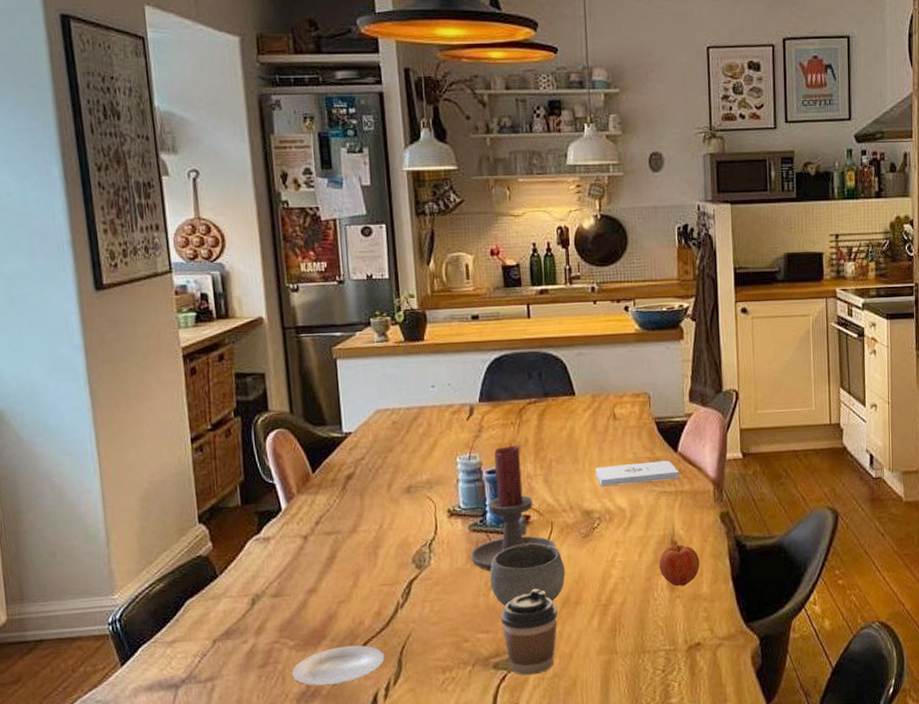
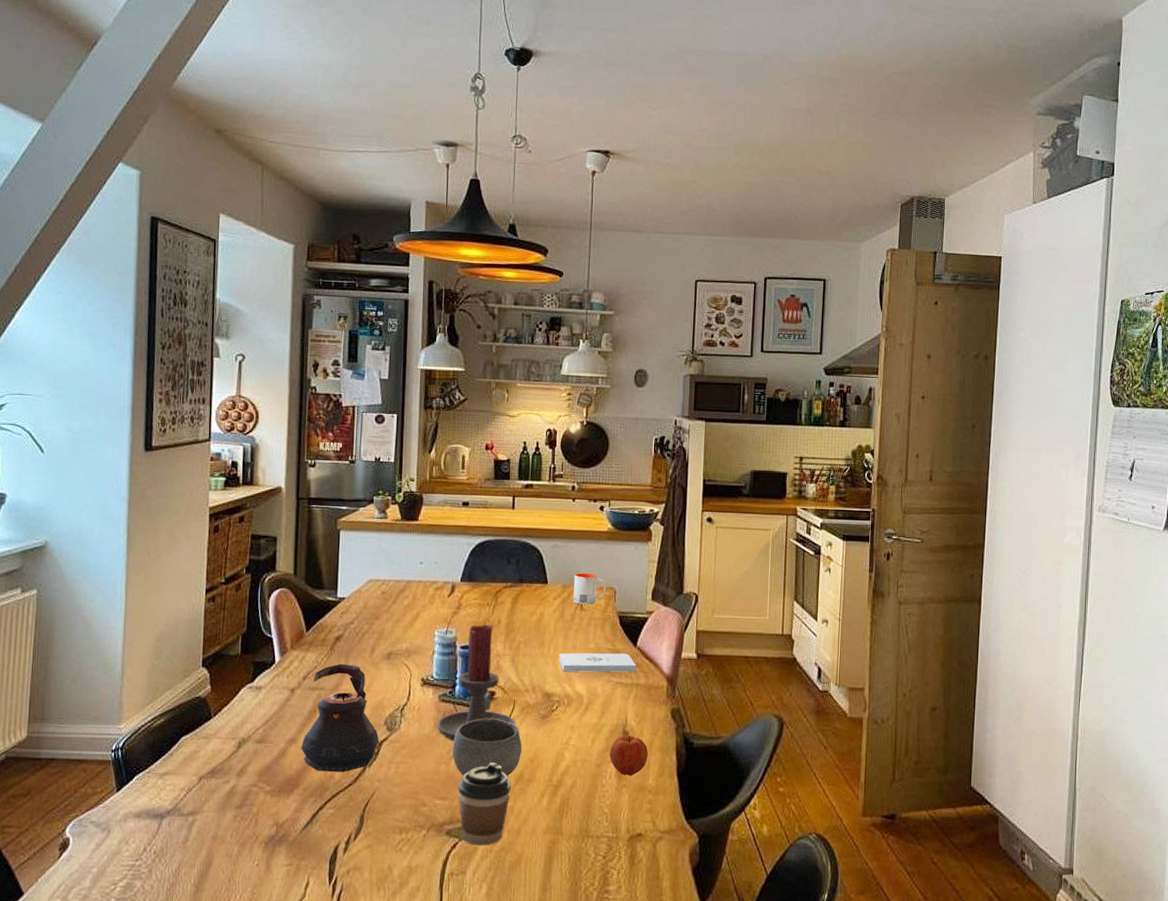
plate: present [291,645,385,686] -> none [264,796,349,832]
teapot: none [323,503,409,619] -> present [301,663,379,773]
mug: none [604,379,639,414] -> present [573,572,606,605]

